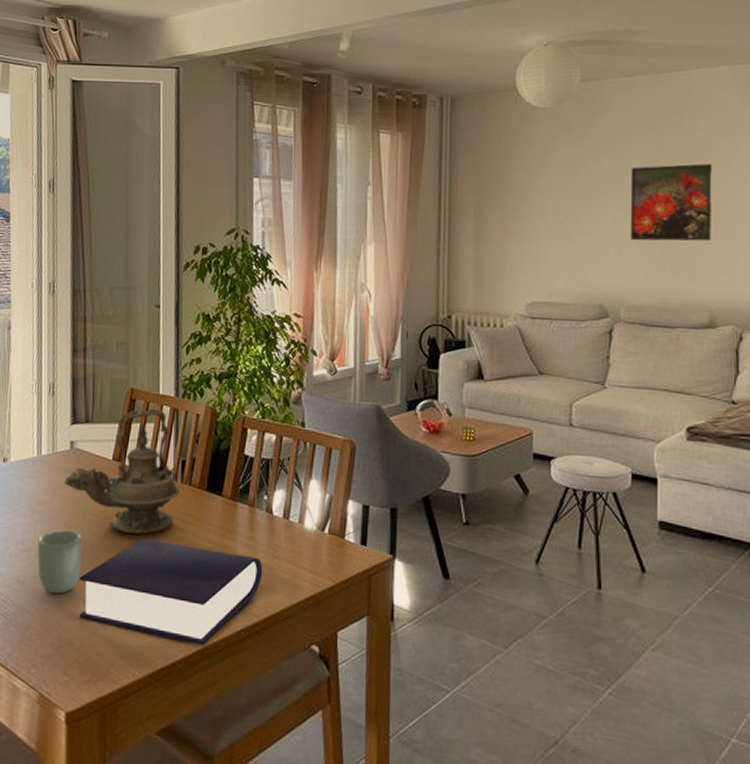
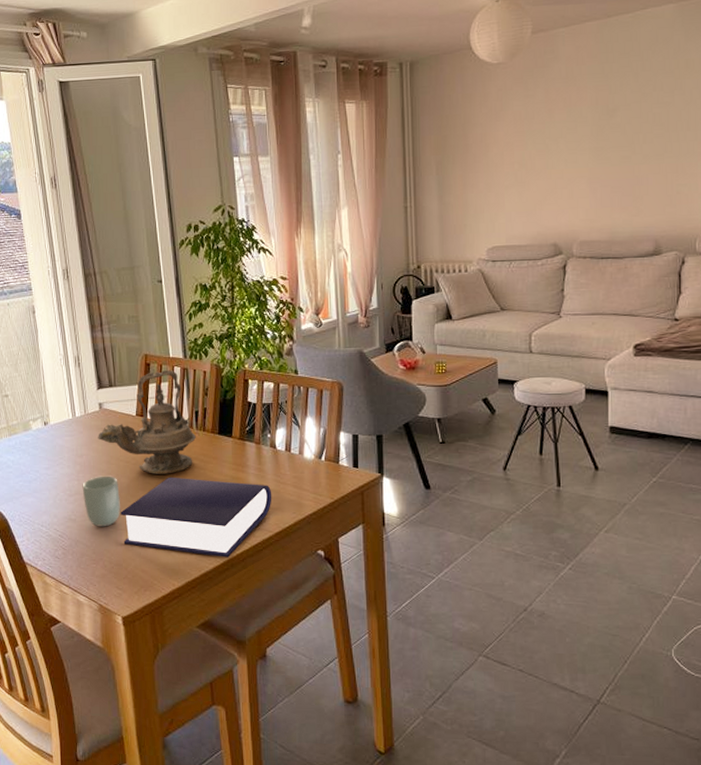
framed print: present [630,163,713,242] -> none [580,102,658,182]

